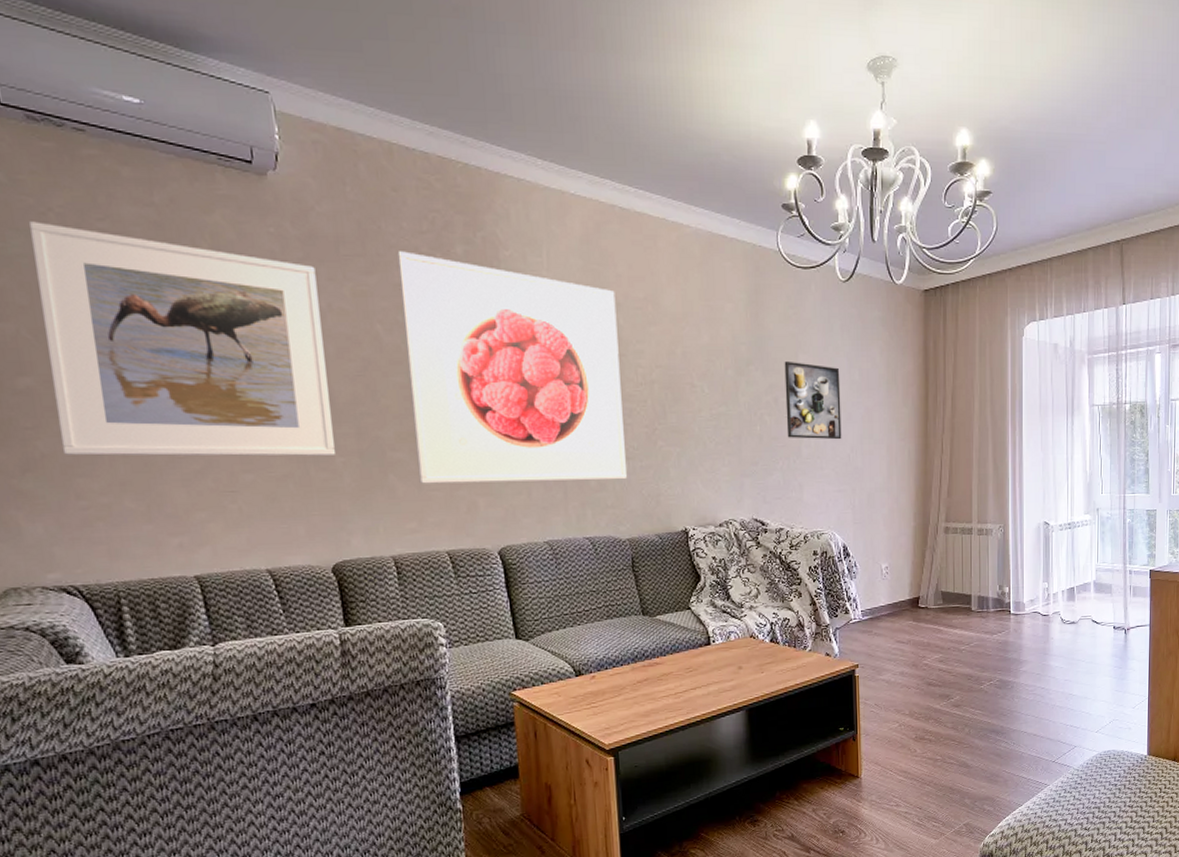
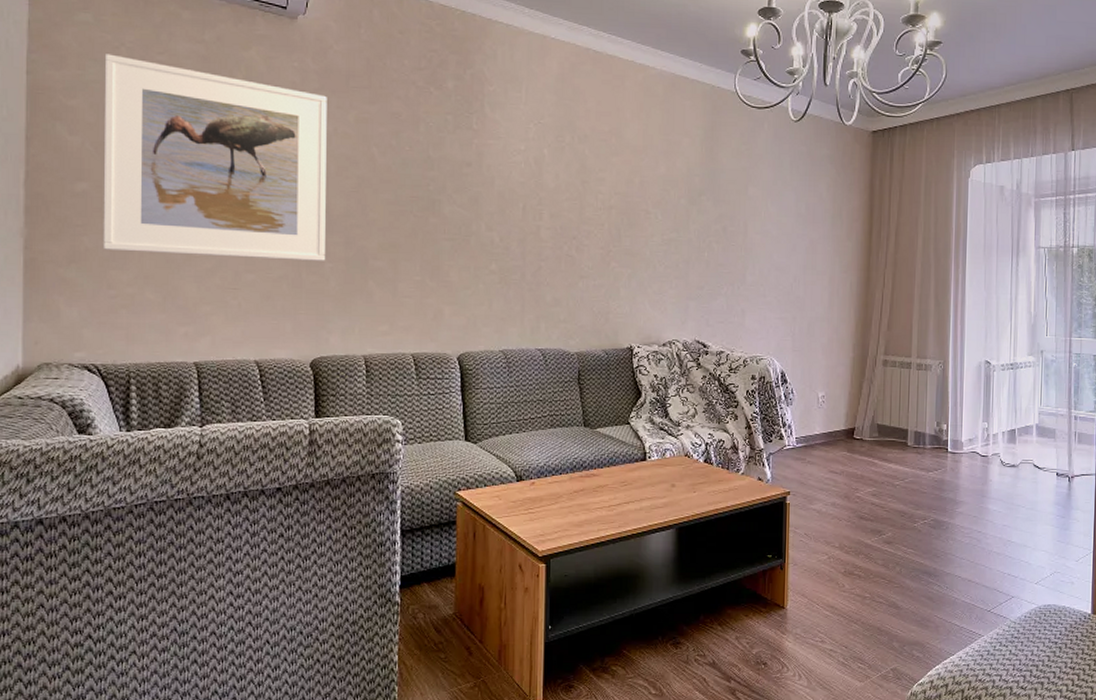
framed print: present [397,251,628,484] -> none [394,85,583,297]
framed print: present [784,360,842,440] -> none [733,192,787,269]

